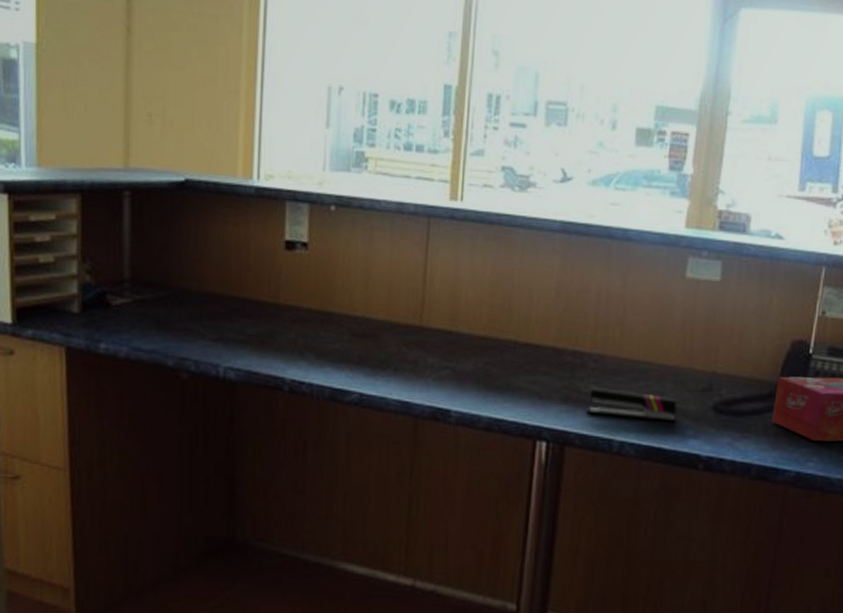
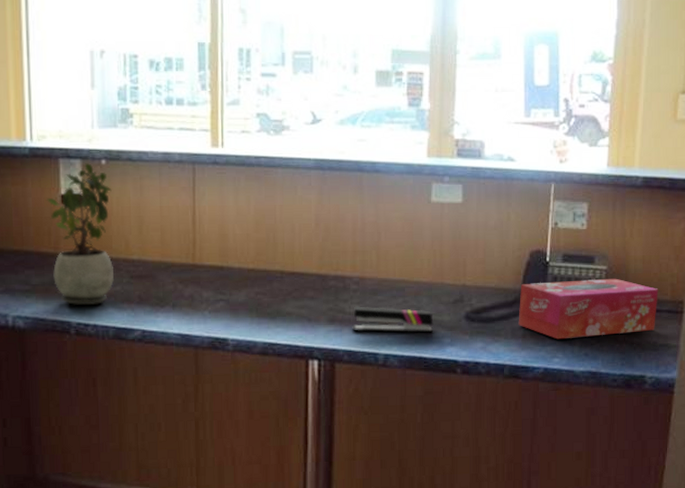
potted plant: none [270,208,339,362] -> present [47,163,114,306]

